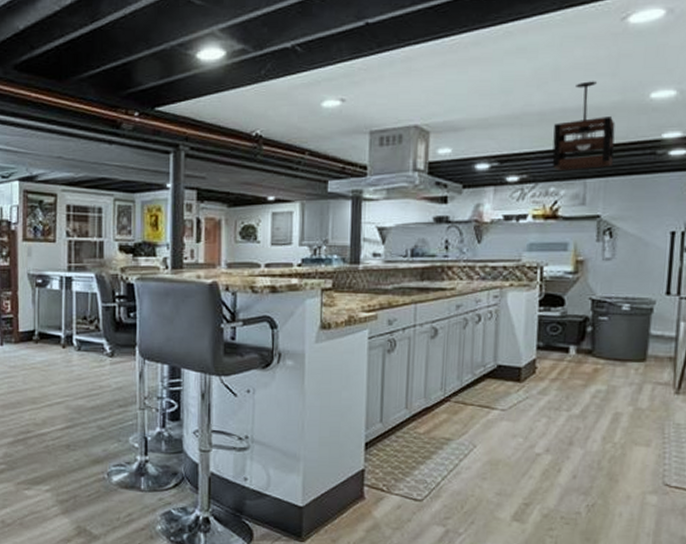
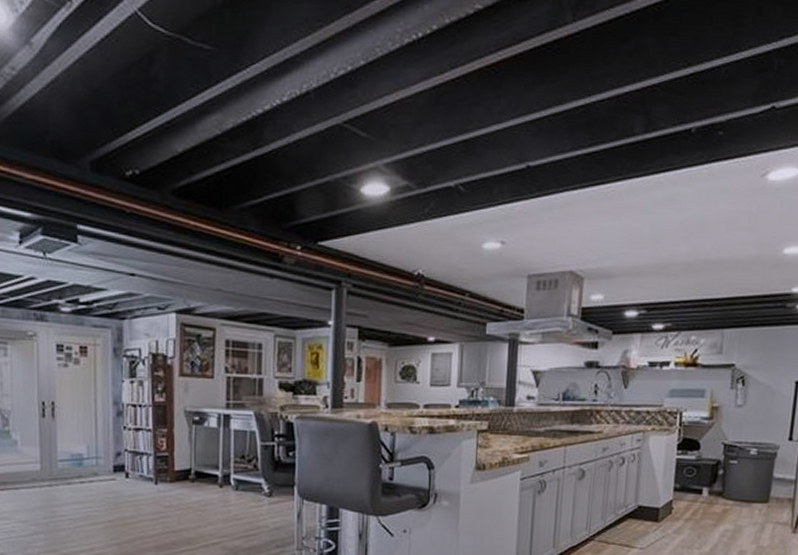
pendant light: present [552,81,615,172] -> none [694,234,752,321]

